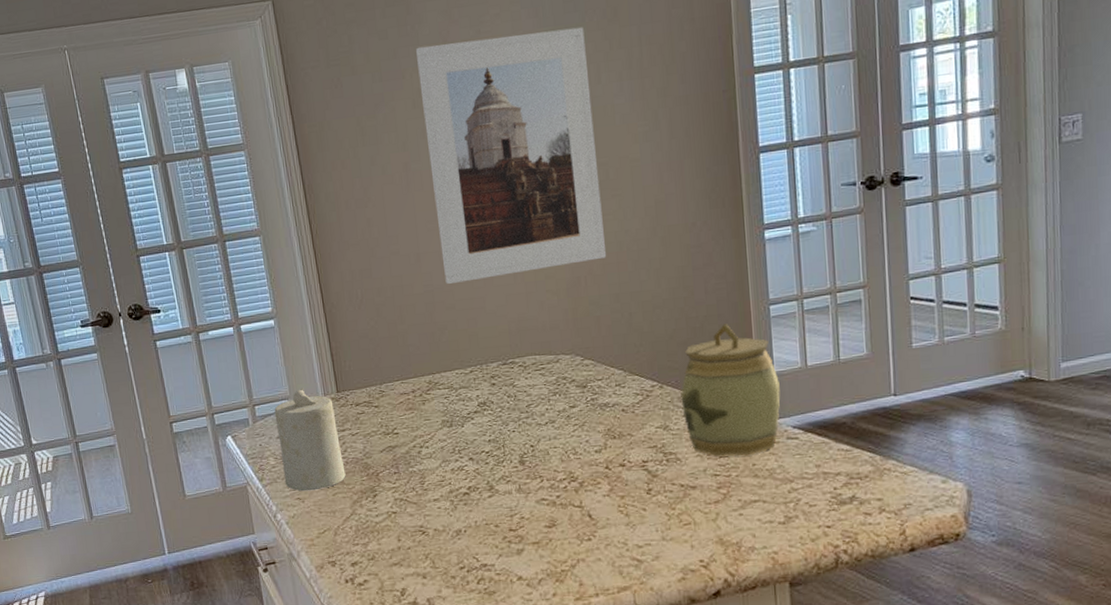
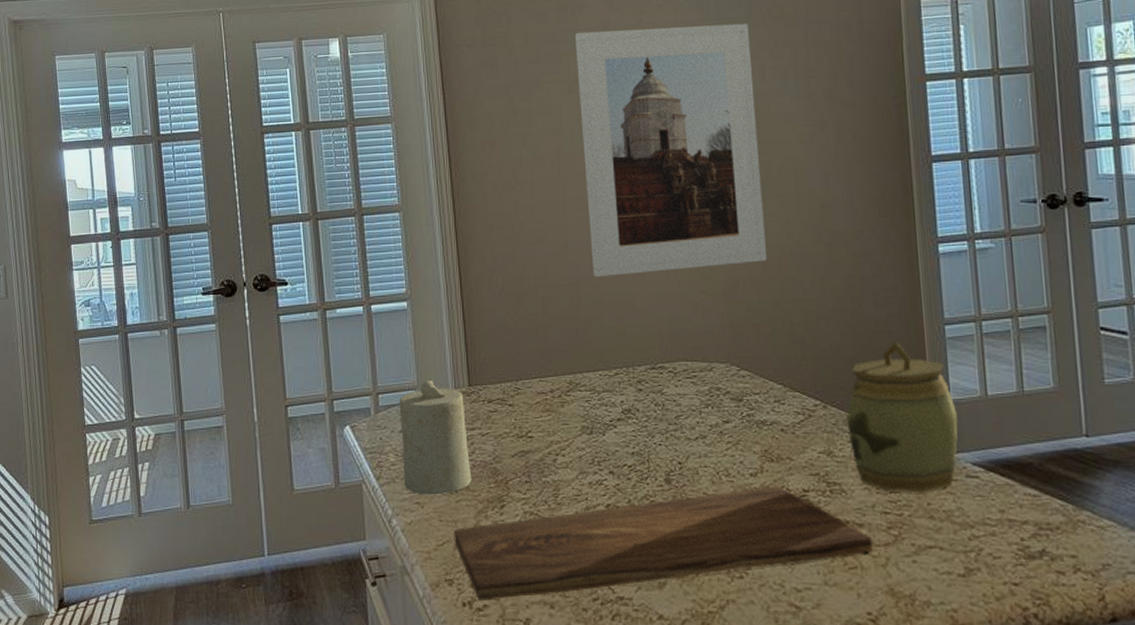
cutting board: none [333,459,705,577] -> present [454,486,874,601]

